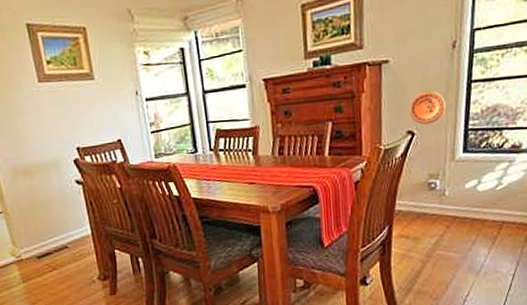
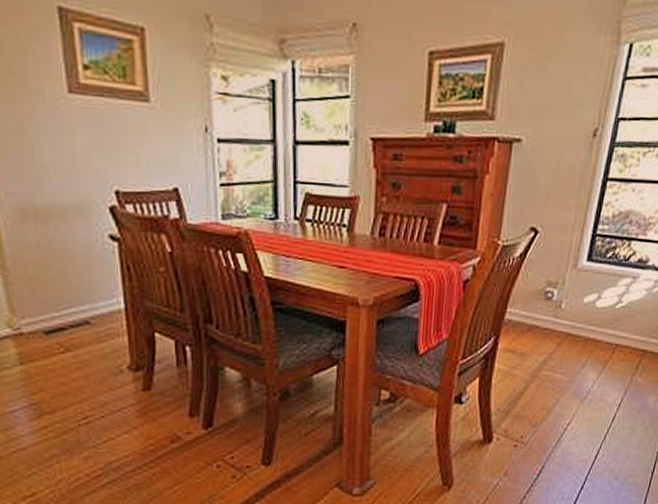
decorative plate: present [408,90,446,125] -> none [534,183,577,223]

